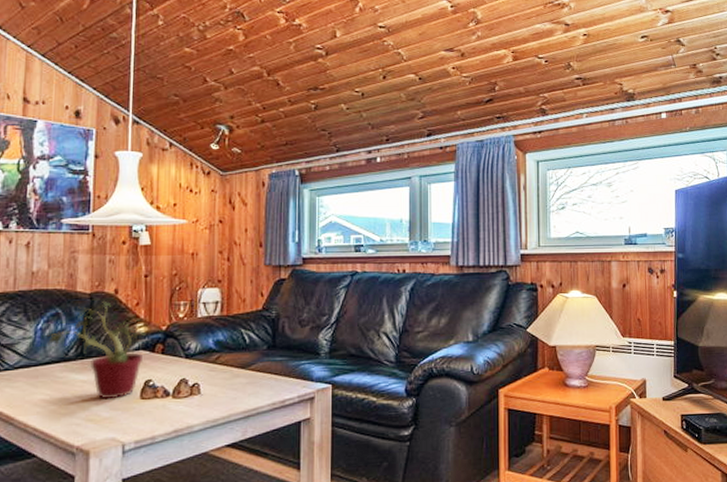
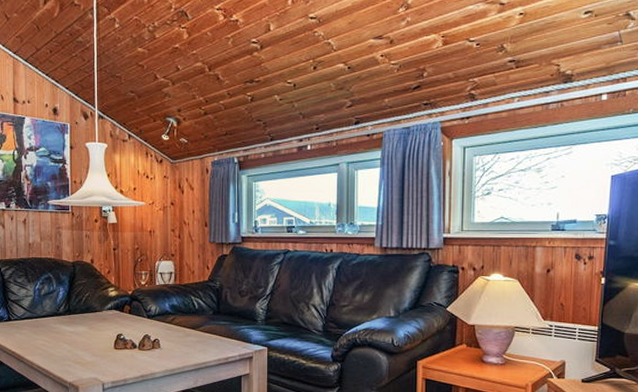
potted plant: present [47,302,146,398] -> none [43,269,116,347]

